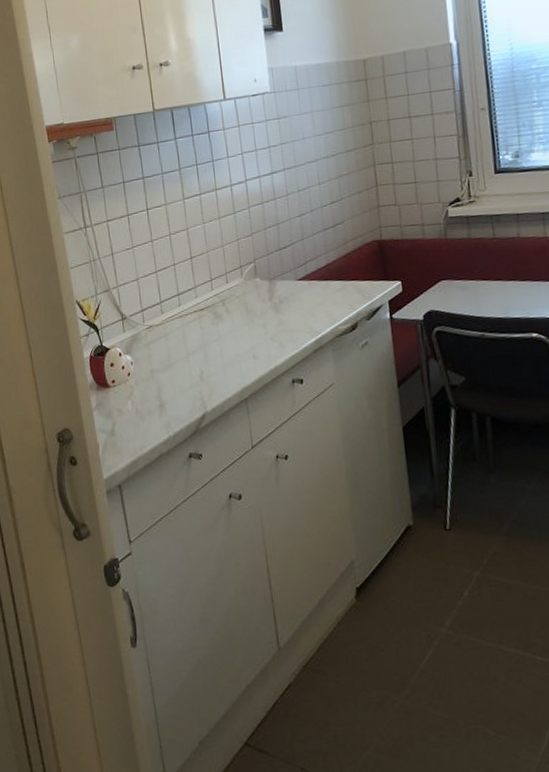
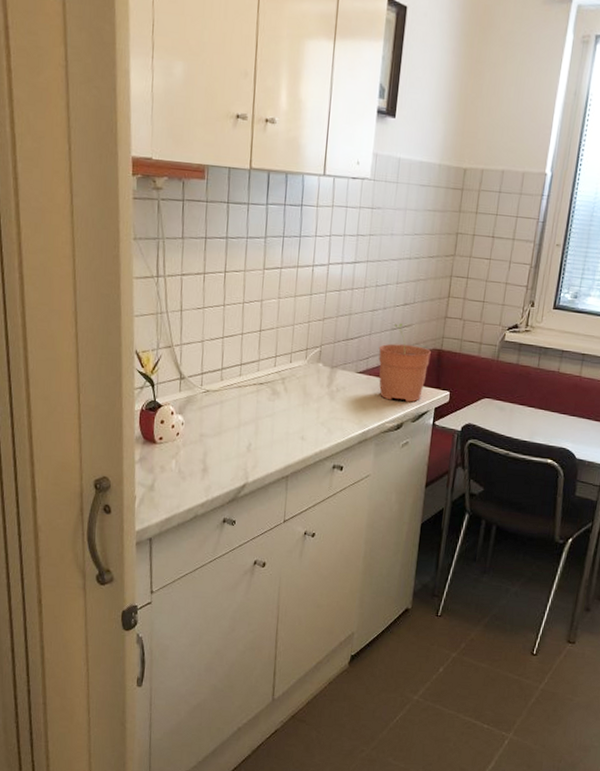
plant pot: none [314,221,372,302] -> present [378,323,431,402]

